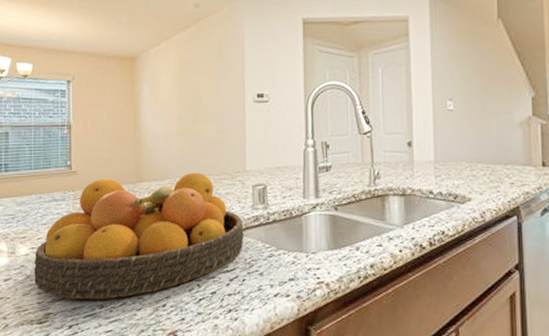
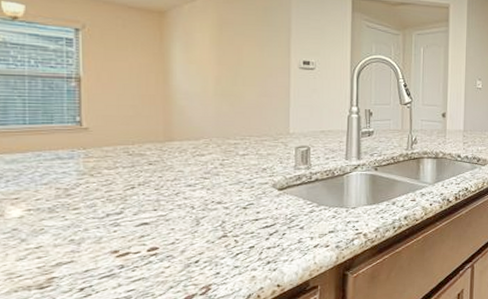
fruit bowl: present [34,172,244,299] -> none [31,133,285,261]

